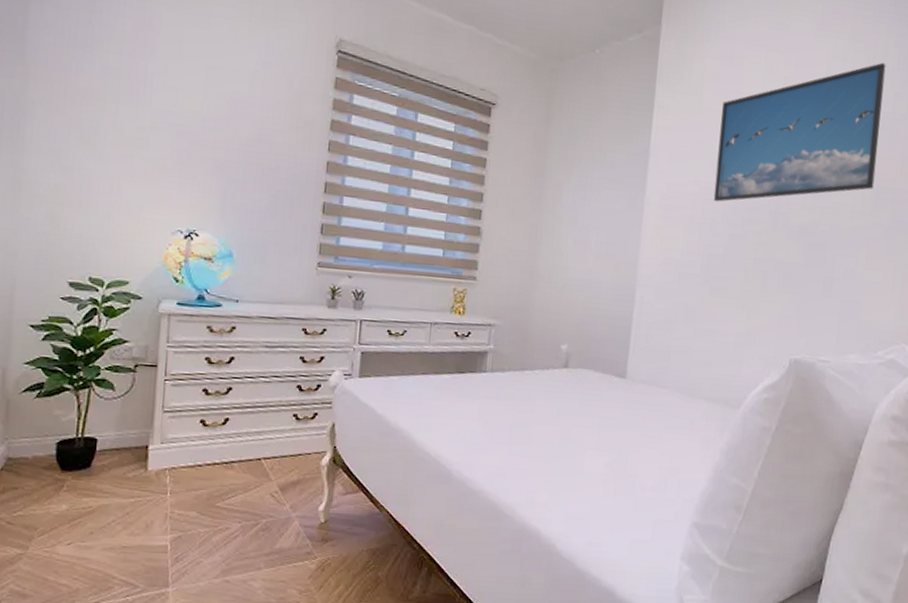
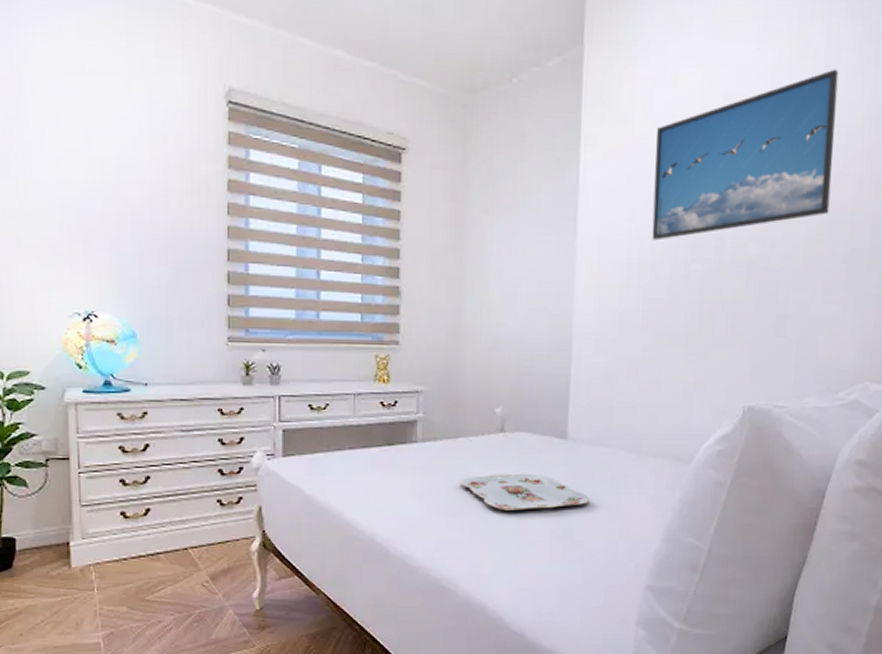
serving tray: none [523,407,644,443] -> present [459,473,589,510]

